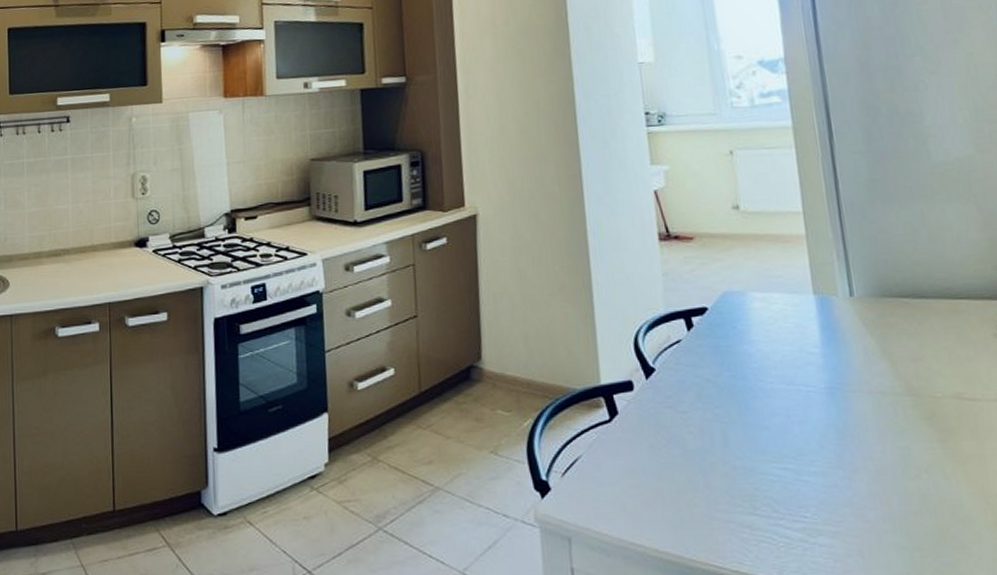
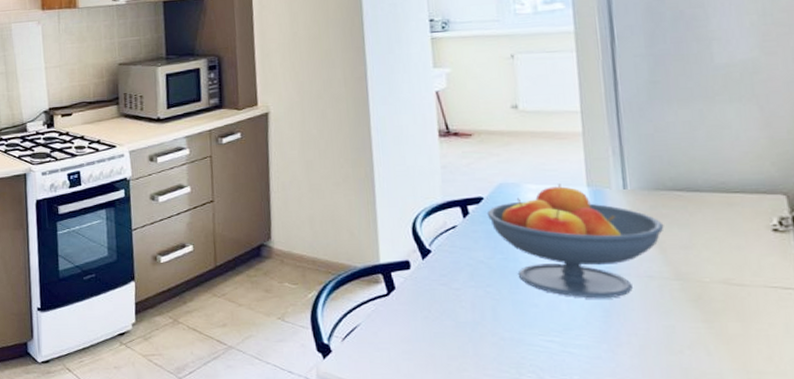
fruit bowl: none [712,291,893,419] -> present [486,184,664,299]

